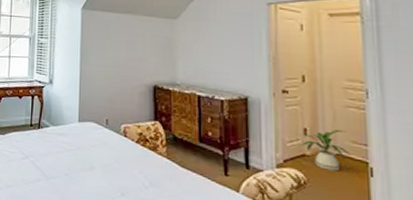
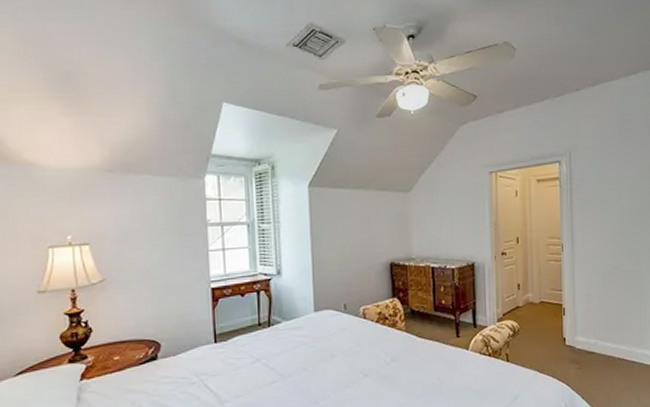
house plant: present [297,129,351,171] -> none [512,280,551,316]

